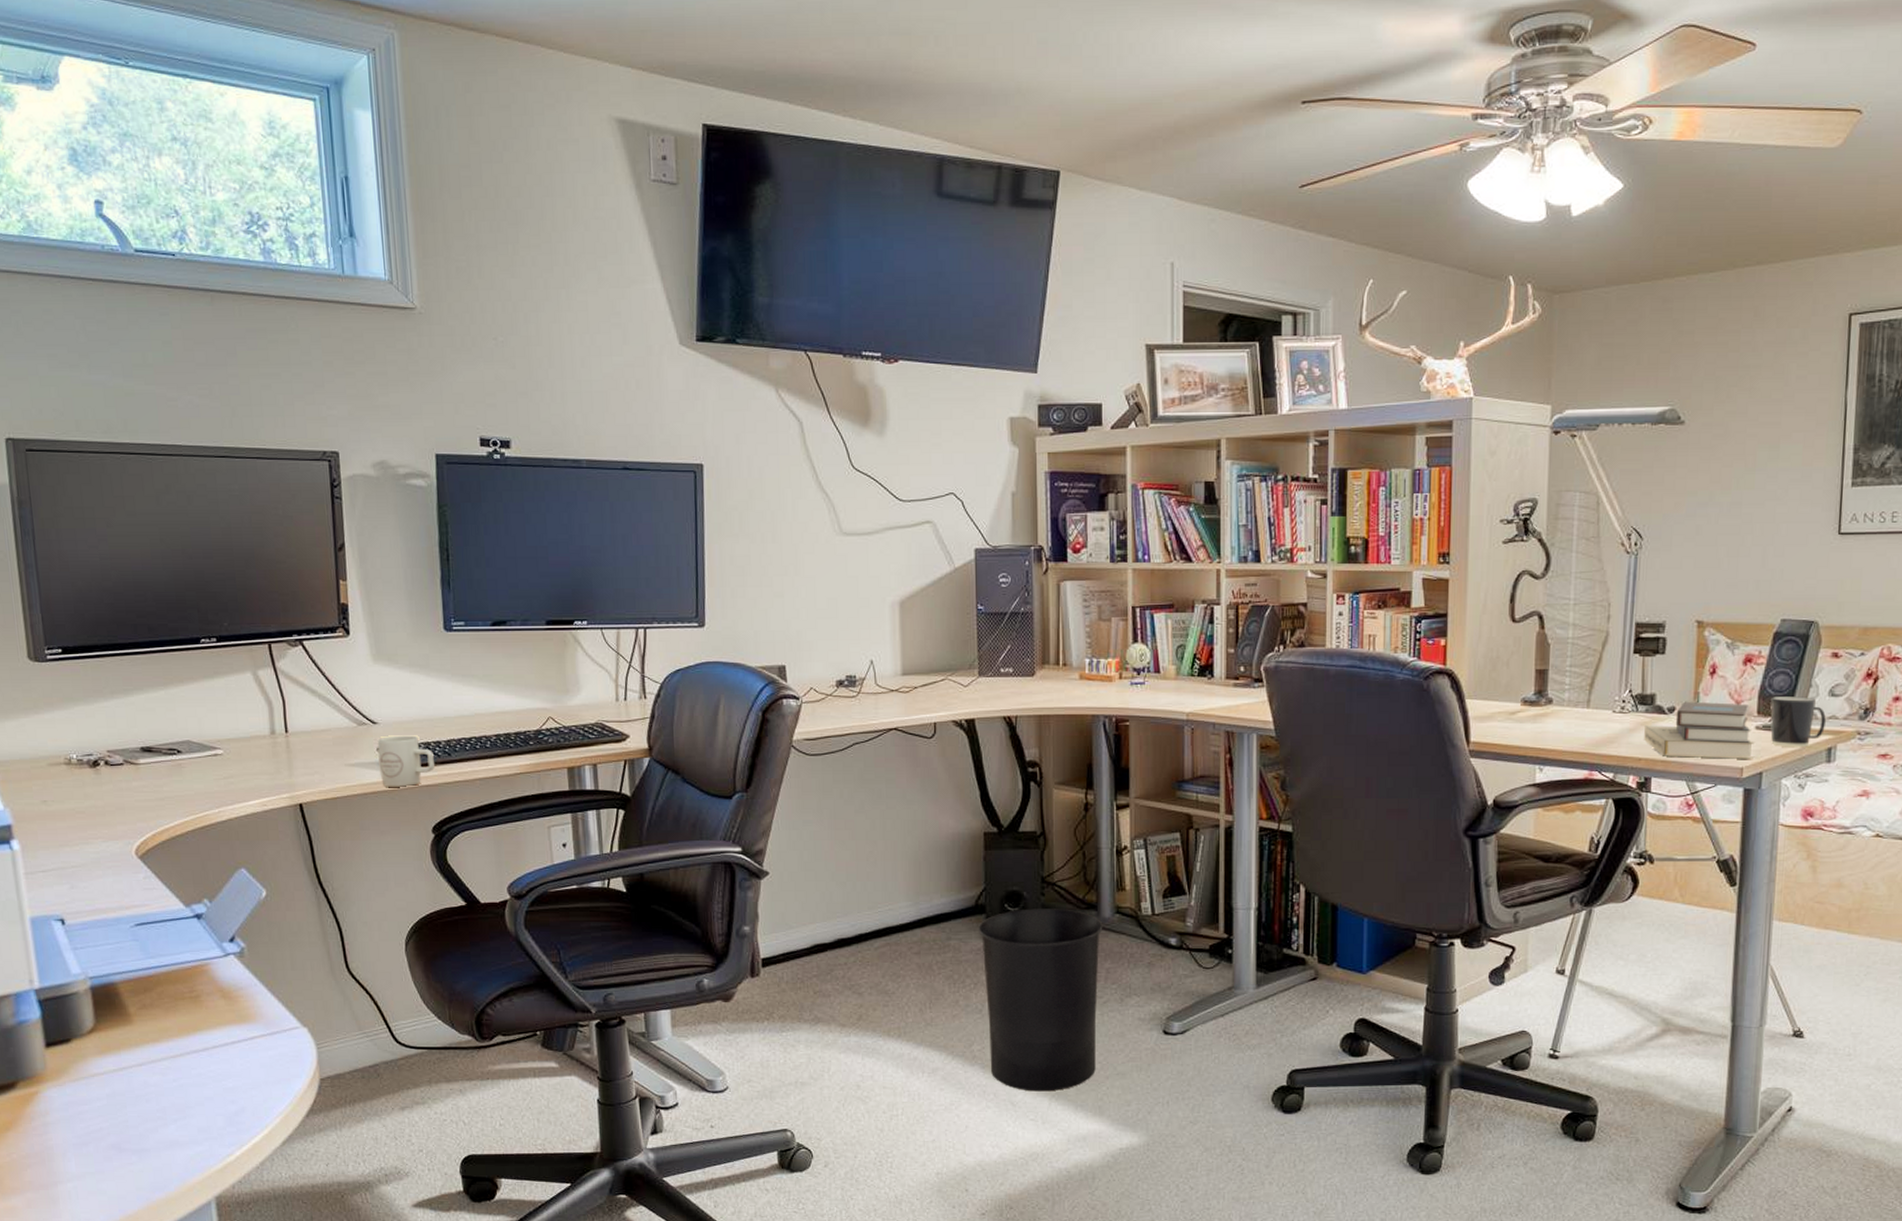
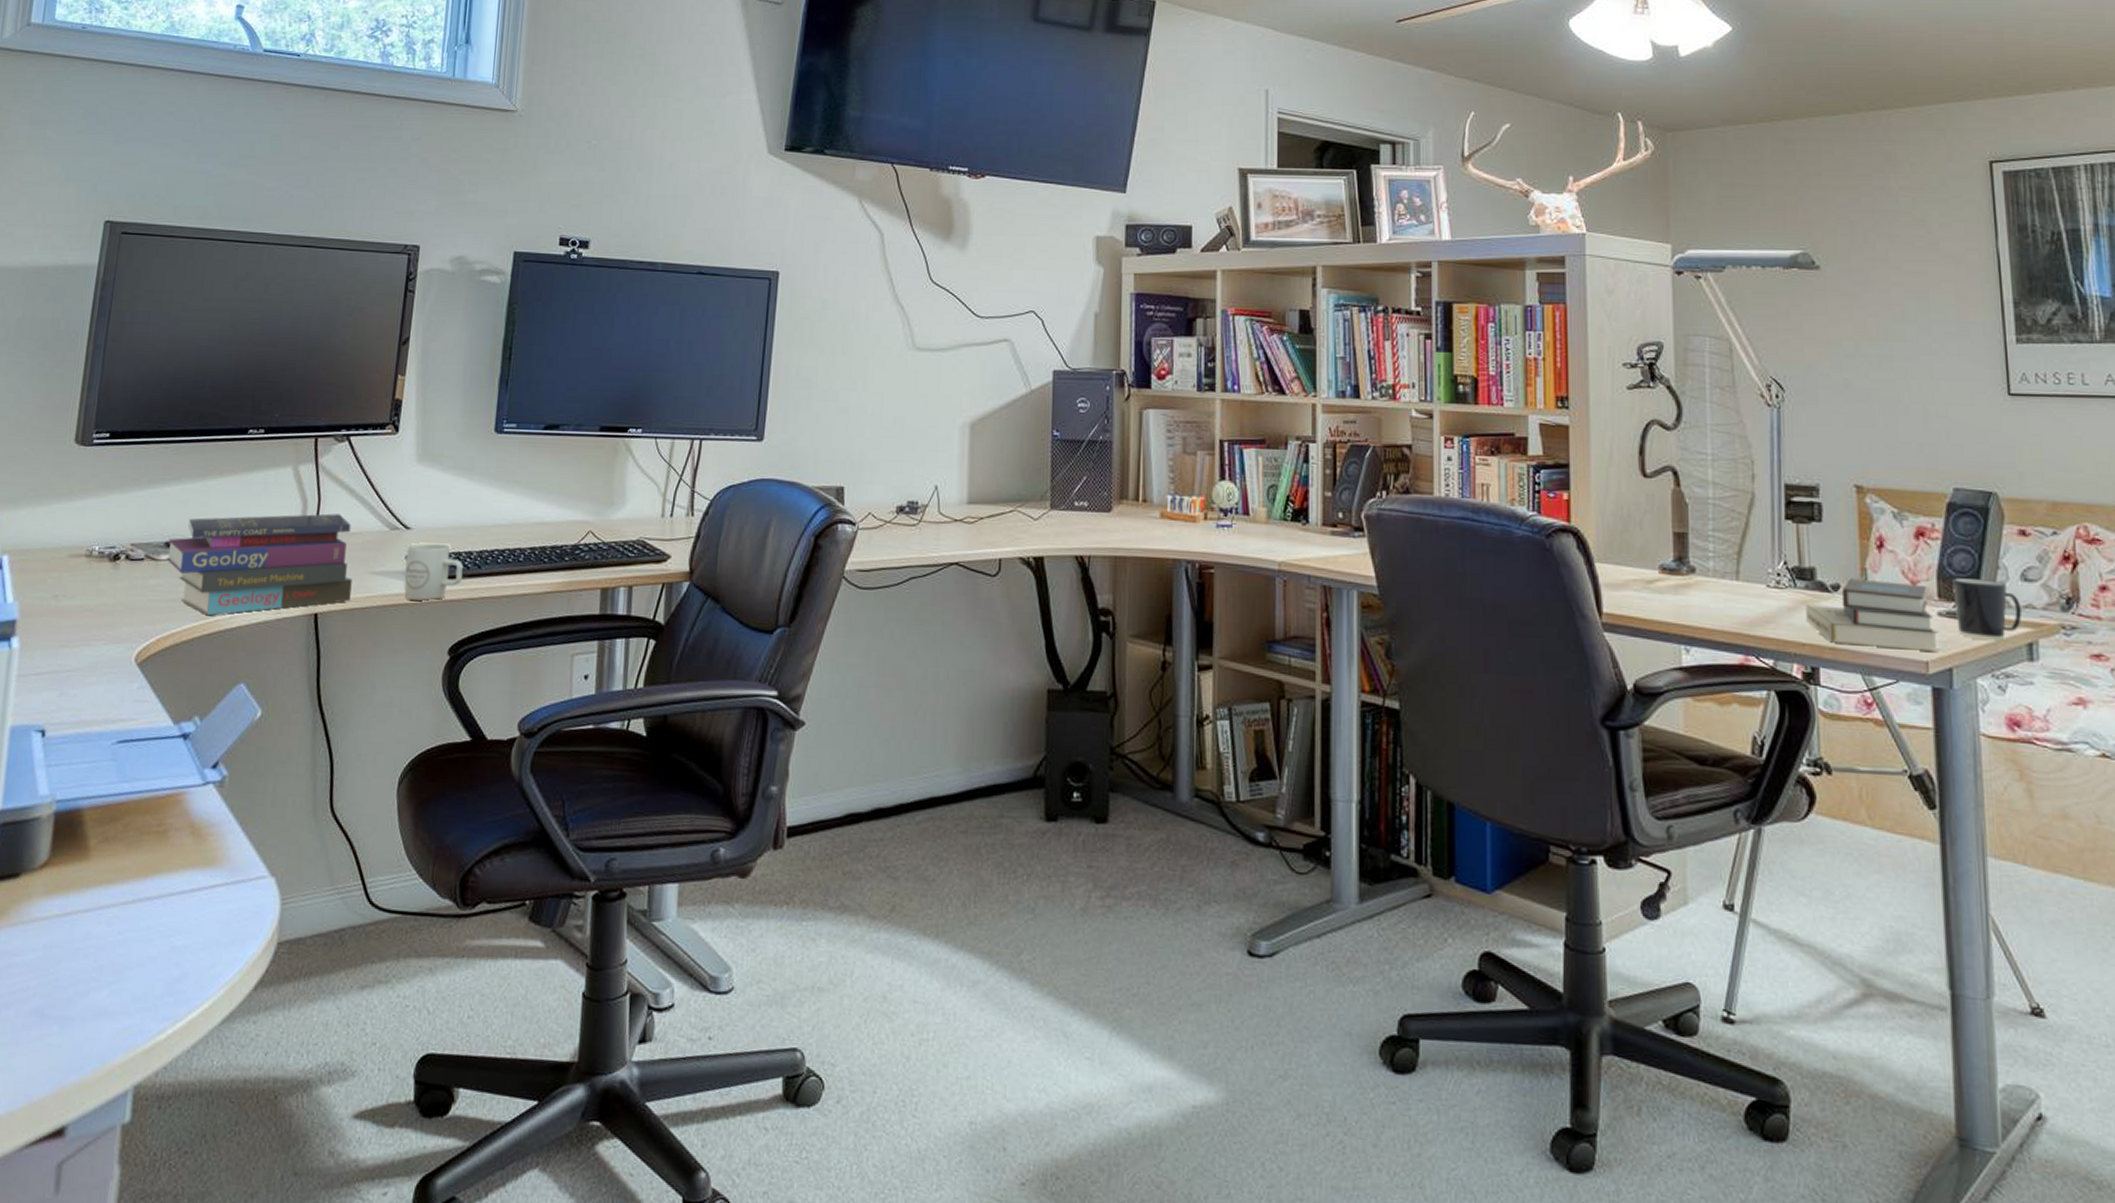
books: none [143,713,331,812] -> present [167,513,352,616]
waste bin: present [979,909,1103,1092] -> none [1036,785,1179,1022]

